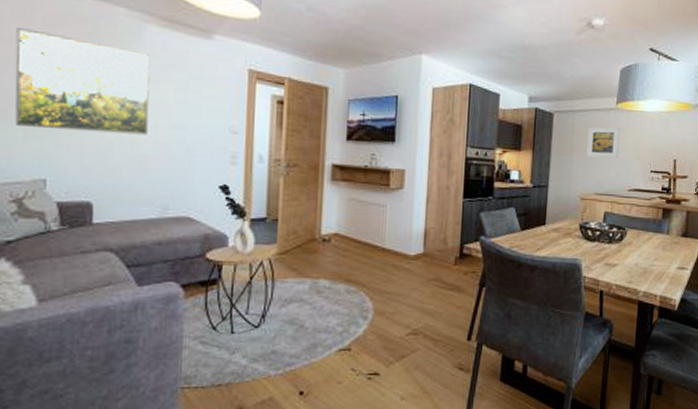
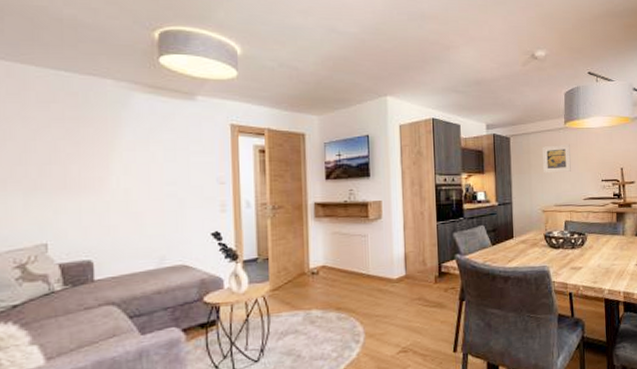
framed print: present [15,28,151,135] -> none [11,107,141,197]

